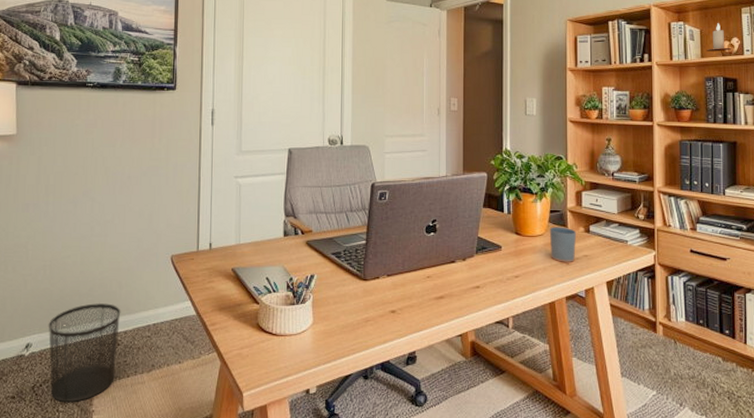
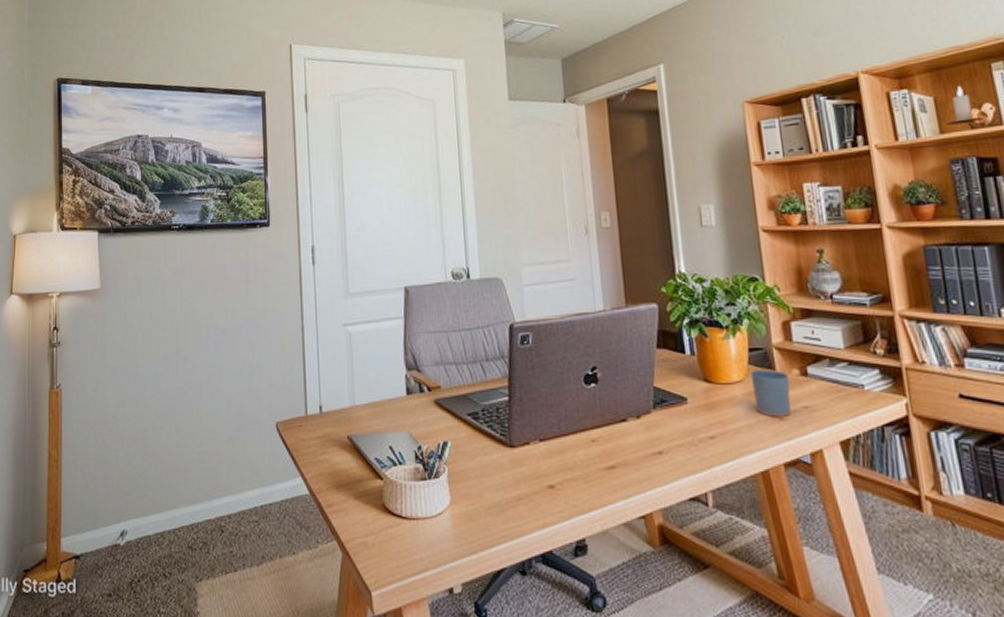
waste bin: present [48,303,121,403] -> none [143,482,223,603]

